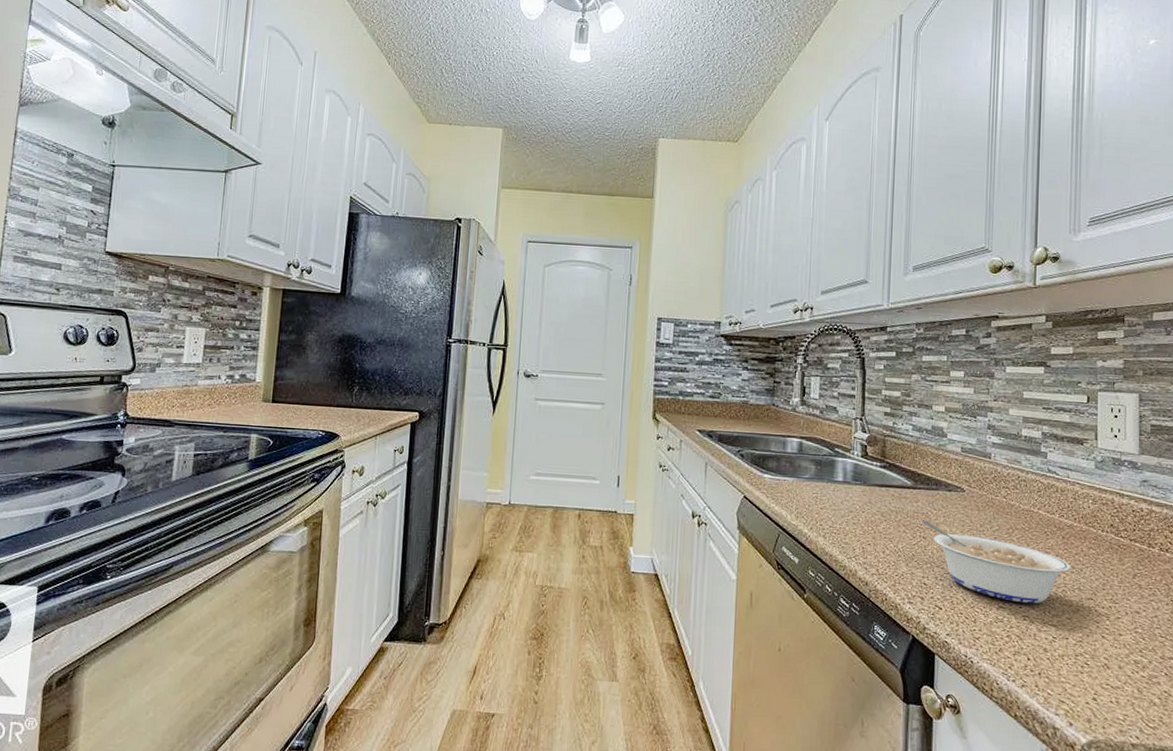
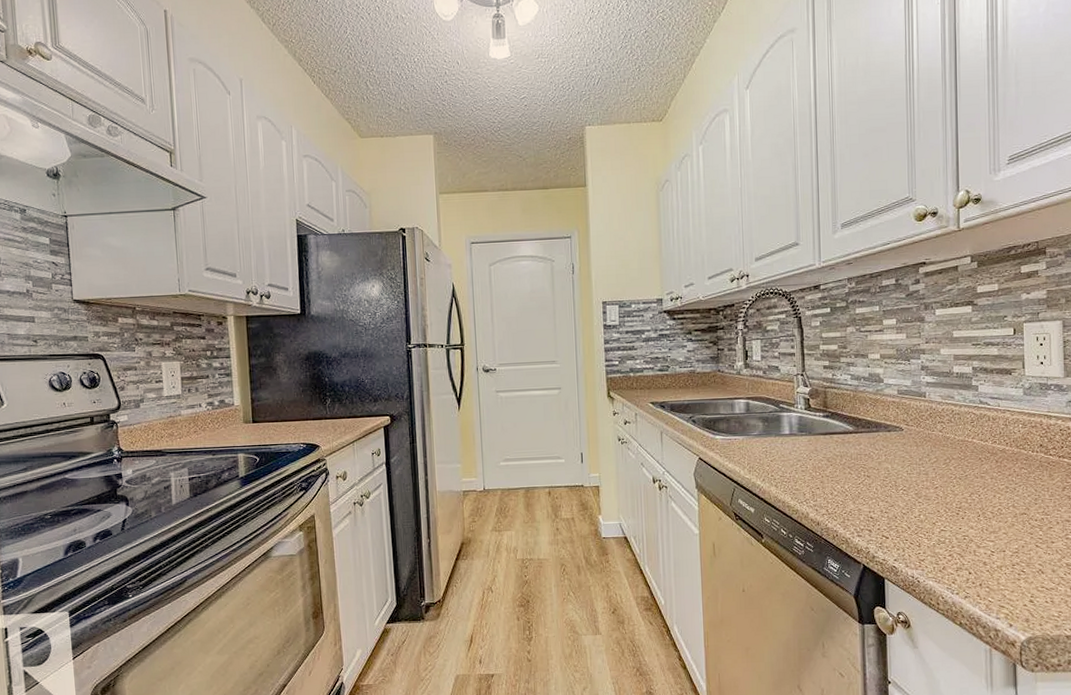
legume: present [922,520,1071,604] -> none [865,460,1005,525]

